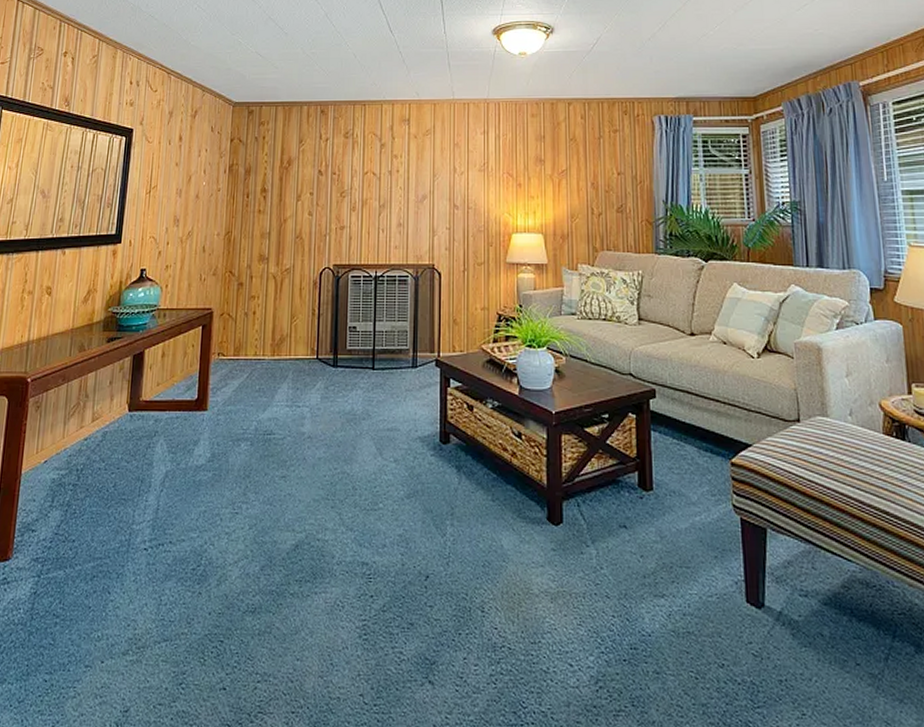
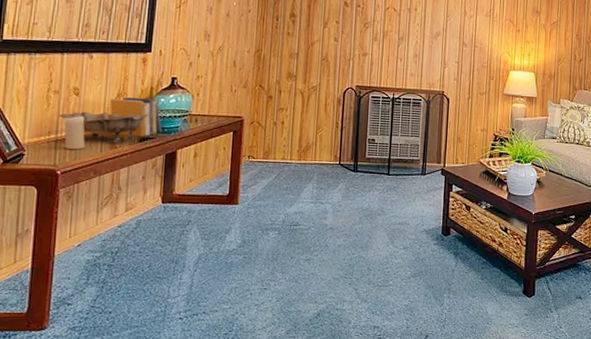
decorative bowl: none [31,311,118,345] -> present [58,111,150,144]
candle: none [35,316,56,355] -> present [63,114,86,150]
books: none [80,294,130,337] -> present [110,97,162,137]

